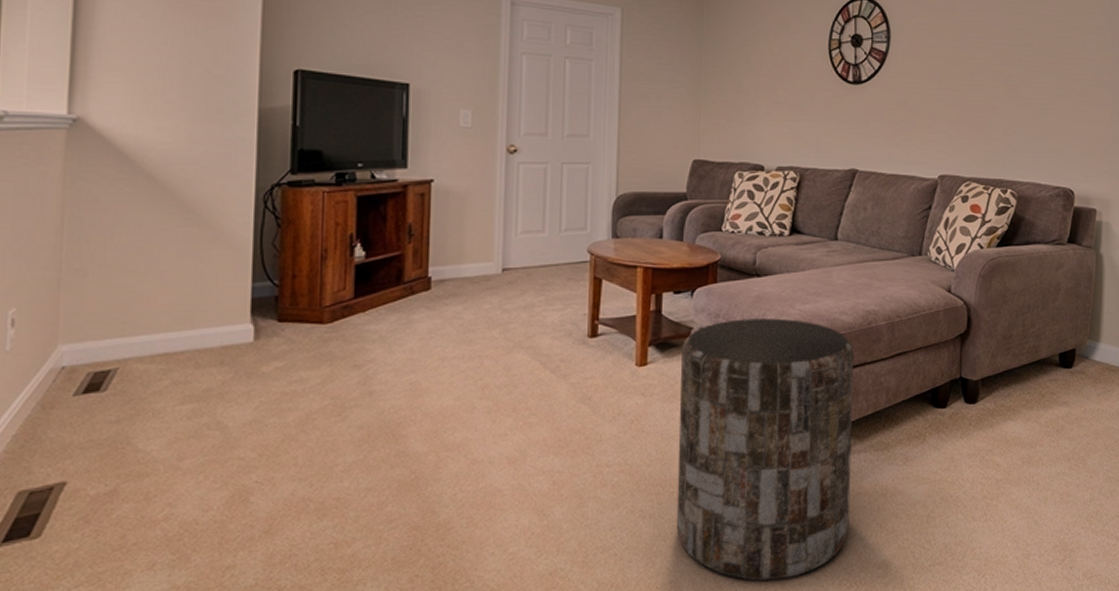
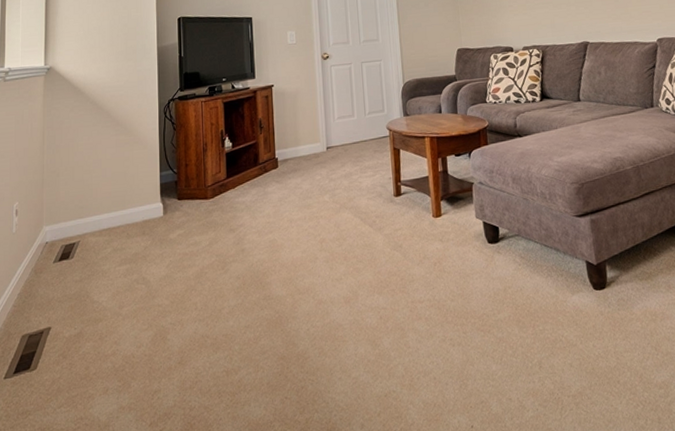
side table: present [676,318,854,581] -> none [466,170,628,401]

